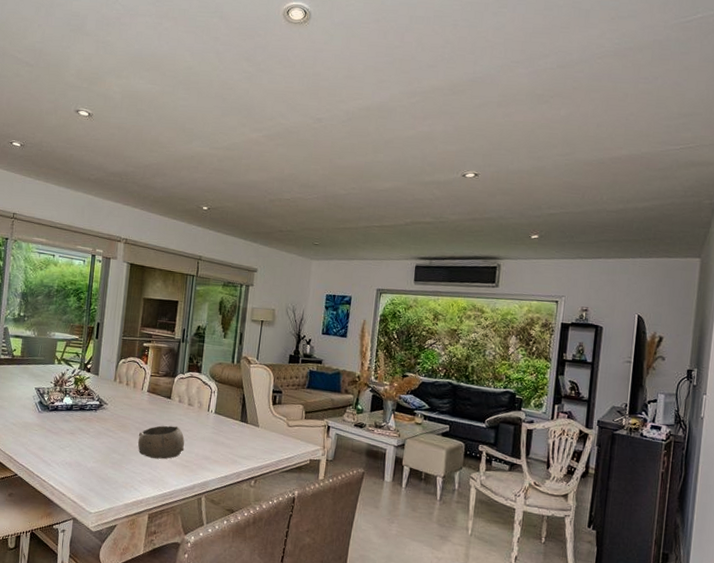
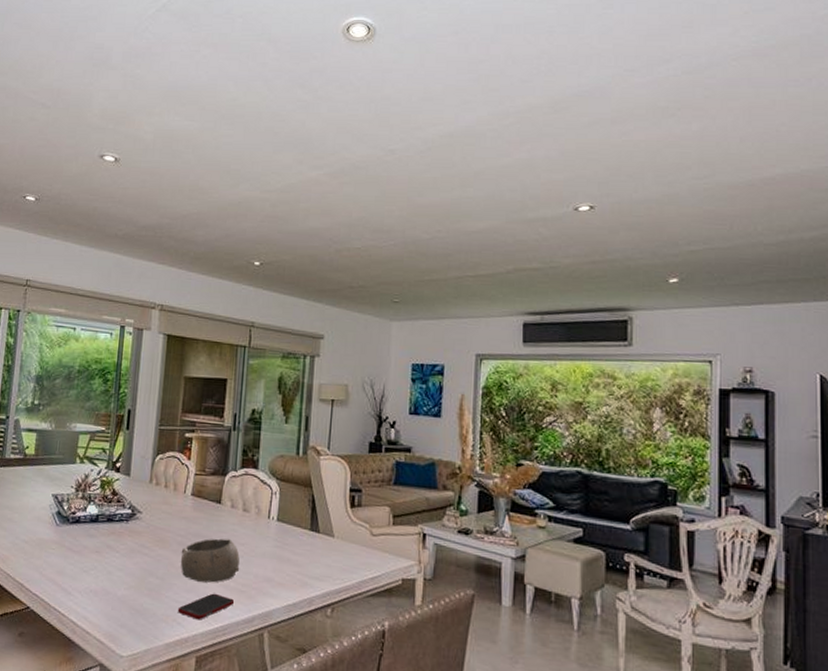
cell phone: none [135,467,180,487] -> present [177,593,235,620]

